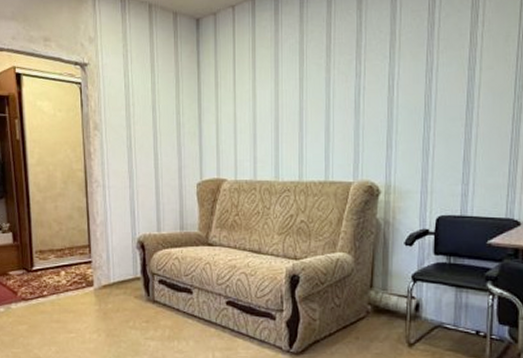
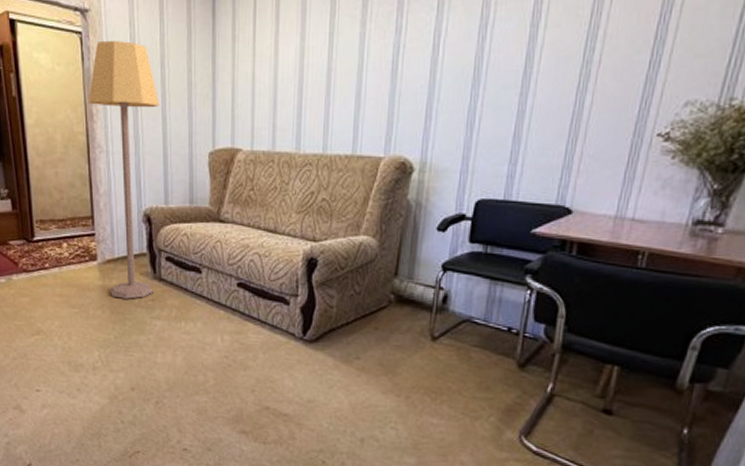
lamp: none [86,88,152,322] -> present [88,40,160,299]

